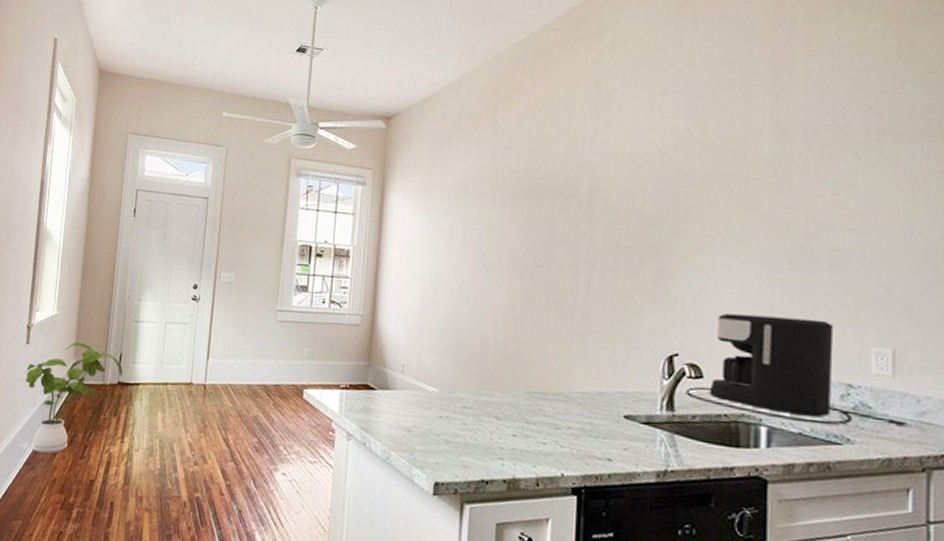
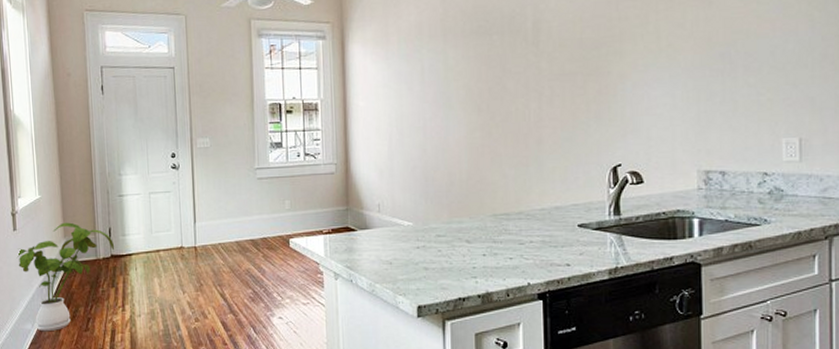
coffee maker: present [686,313,913,427] -> none [629,119,817,211]

